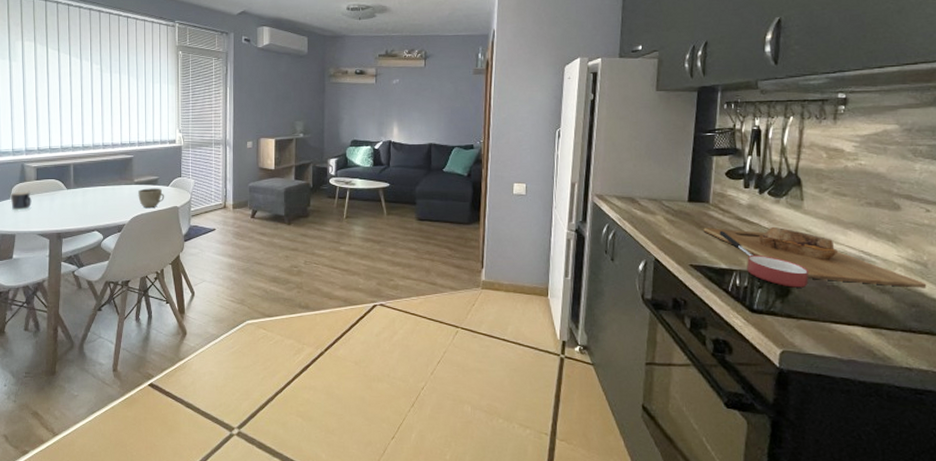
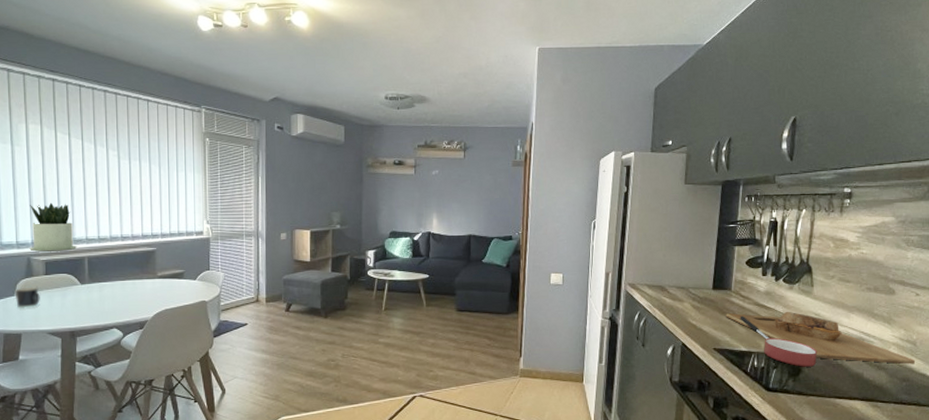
planter: none [23,113,65,159] -> present [29,202,78,252]
cup: present [138,188,165,209] -> none [162,282,192,304]

